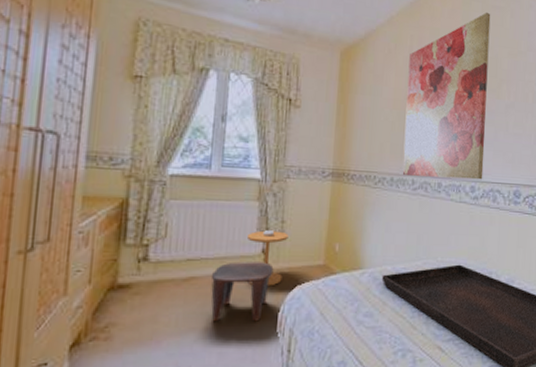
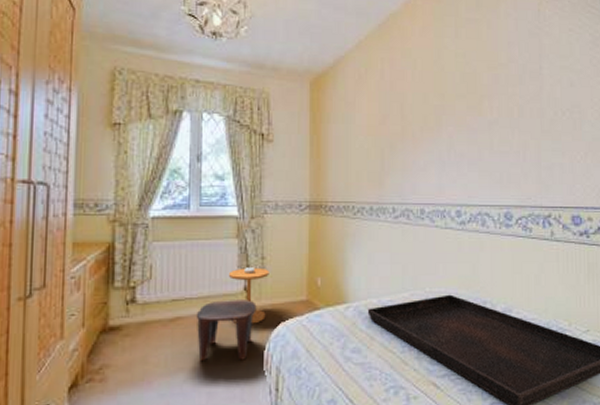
wall art: present [402,11,491,180] -> none [381,25,469,204]

